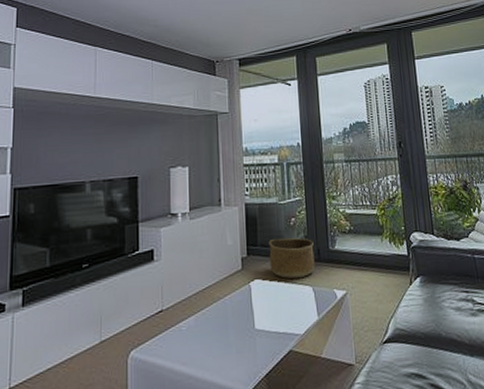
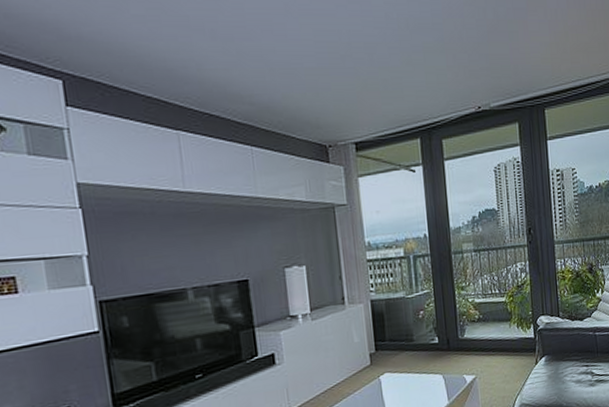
basket: present [268,238,315,279] -> none [397,329,445,370]

